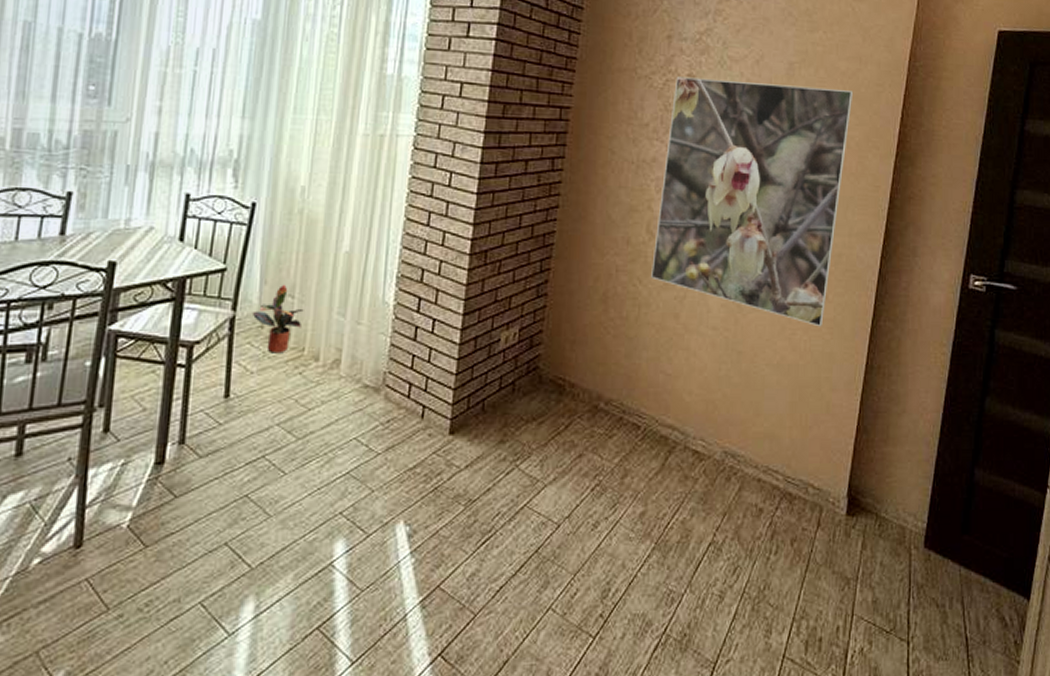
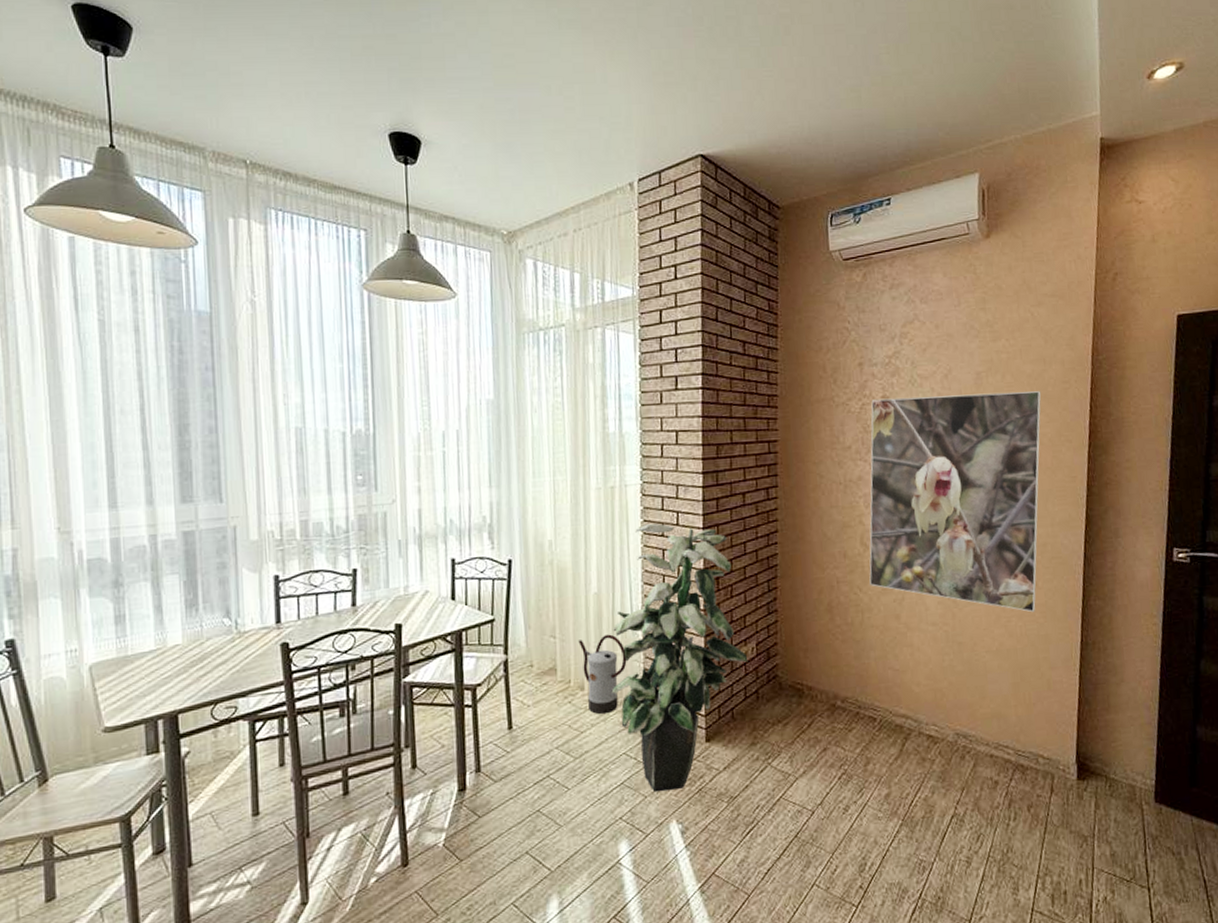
potted plant: present [252,284,304,354] -> none [521,627,566,688]
watering can: none [320,300,372,392] -> present [578,634,627,715]
indoor plant: none [350,180,508,487] -> present [611,523,748,793]

